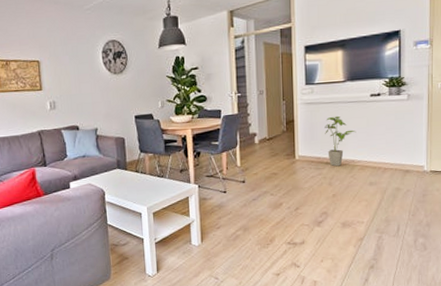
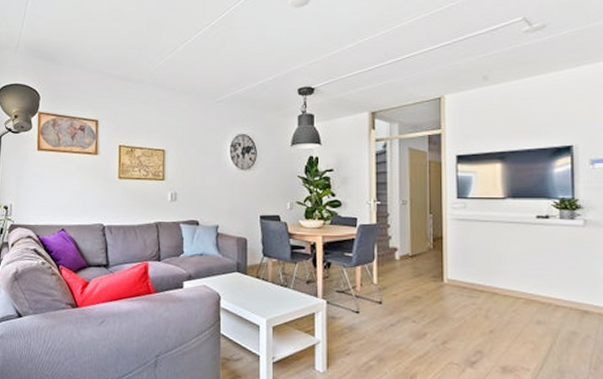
house plant: present [325,115,356,167] -> none [480,237,519,297]

